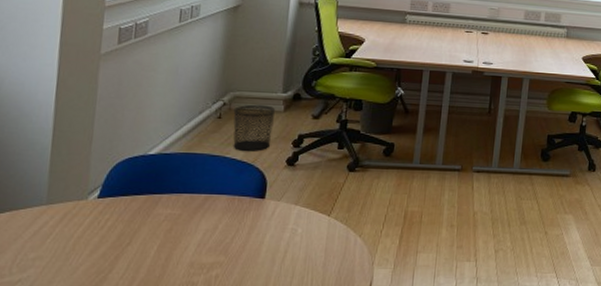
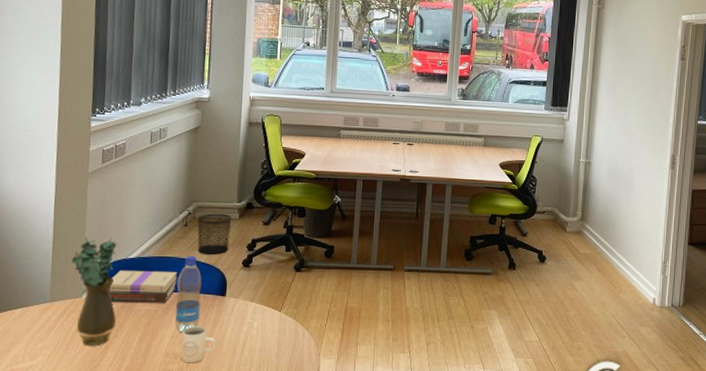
vase: none [76,128,134,256] -> present [72,236,117,346]
books: none [122,167,208,206] -> present [109,270,177,303]
bottle: none [202,153,237,239] -> present [174,256,202,332]
mug: none [208,231,253,275] -> present [180,325,217,363]

